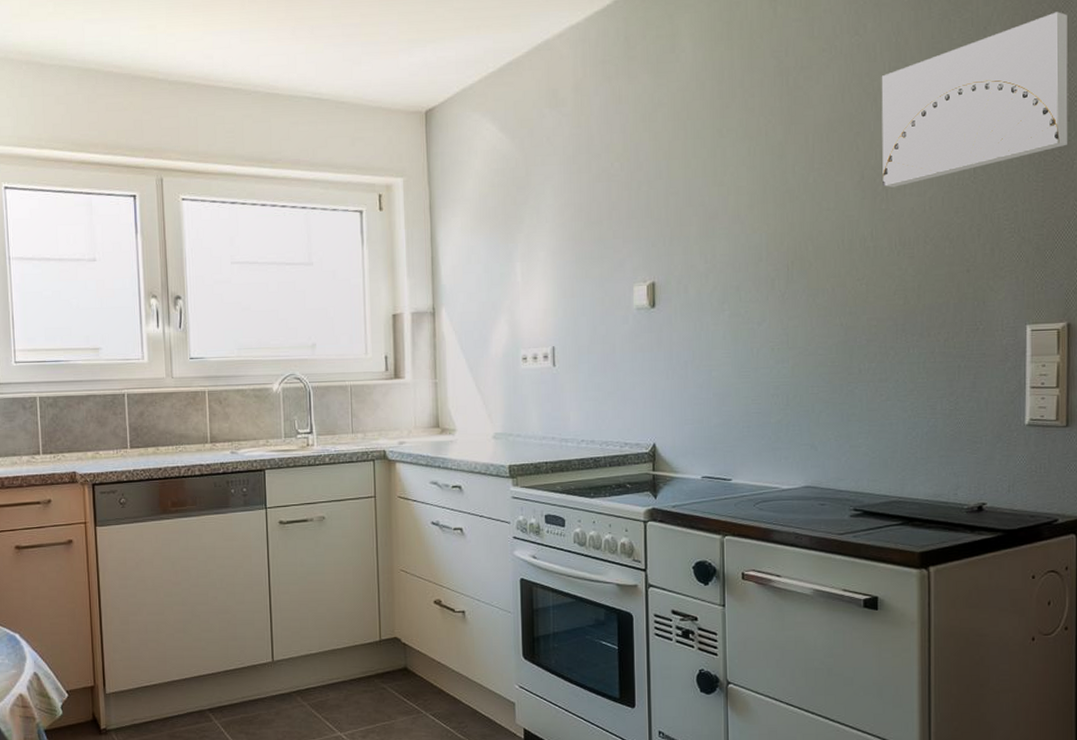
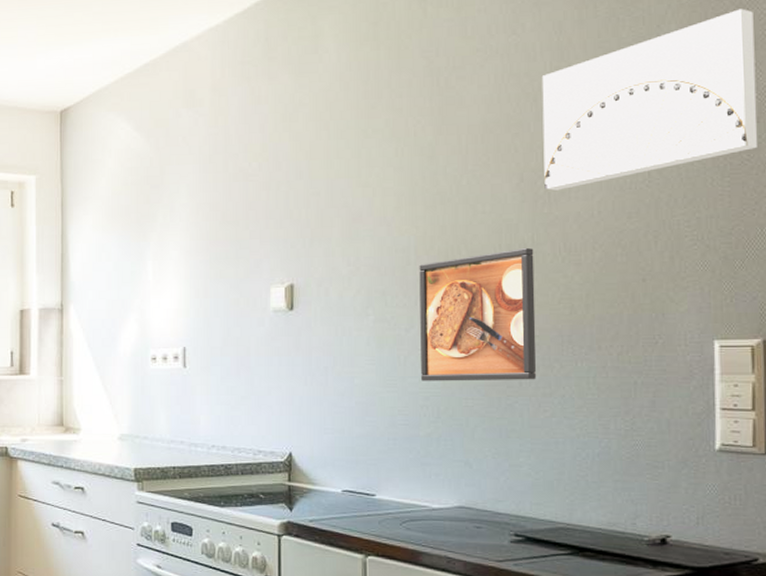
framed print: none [770,242,874,372] -> present [419,247,537,381]

